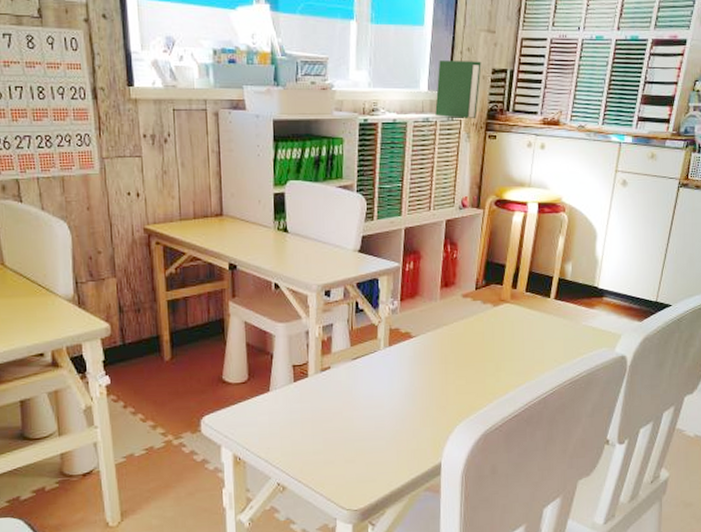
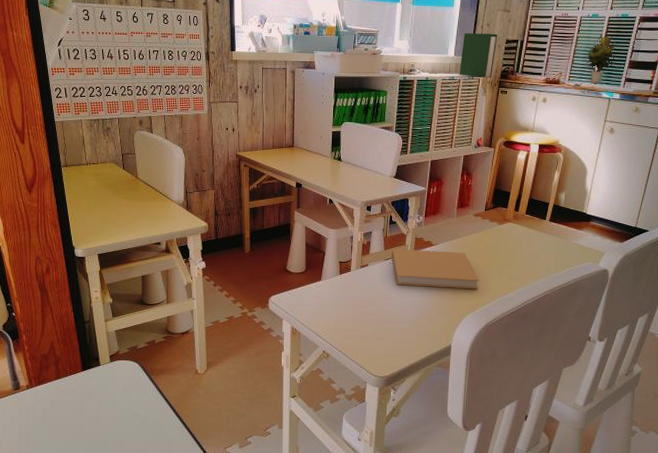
book: none [360,343,473,391] -> present [392,248,480,290]
potted plant: none [589,63,626,124] -> present [584,35,616,84]

